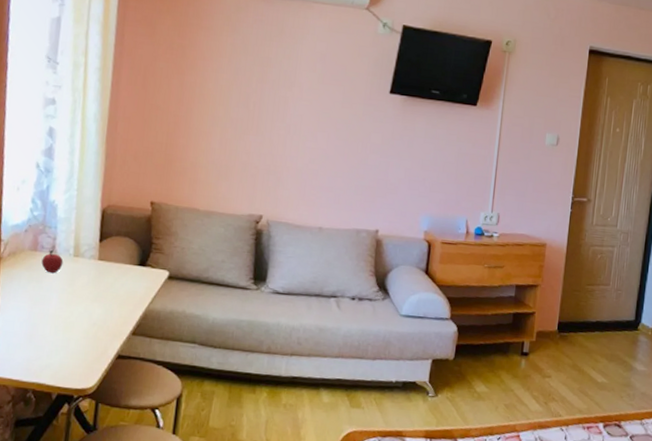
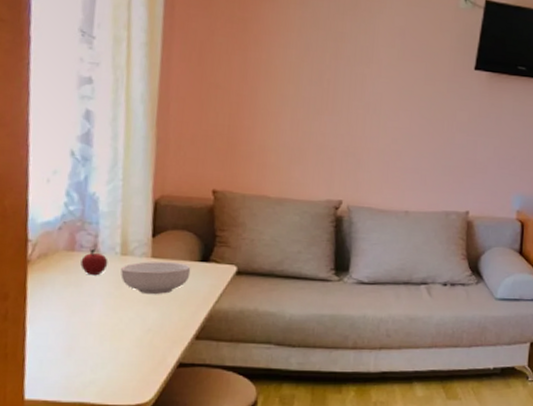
cereal bowl: none [73,263,131,293] -> present [121,261,191,295]

